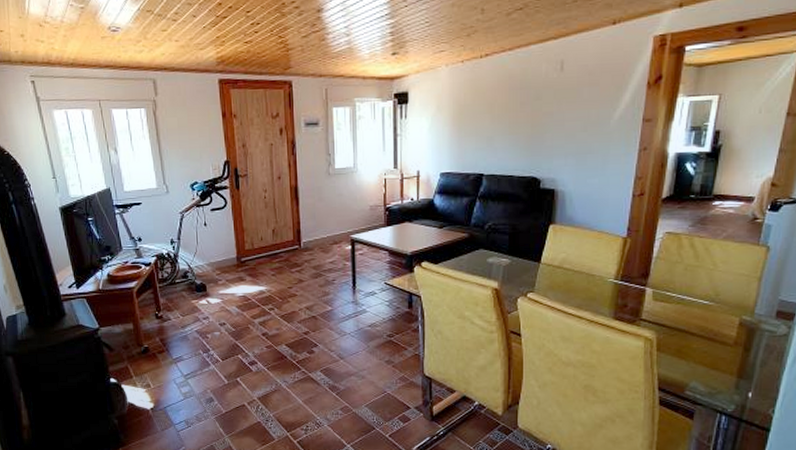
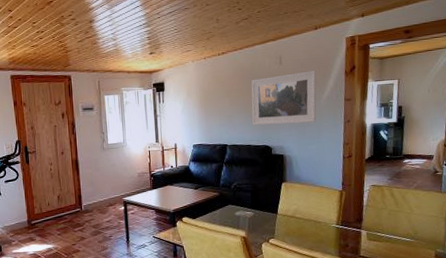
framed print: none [518,80,608,151] -> present [251,70,317,125]

